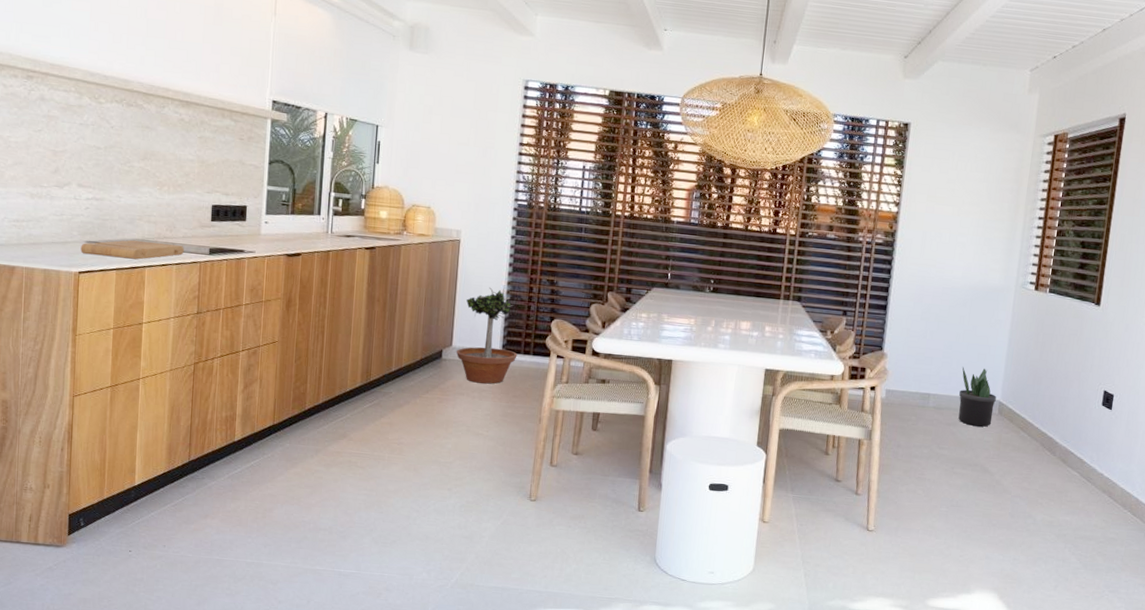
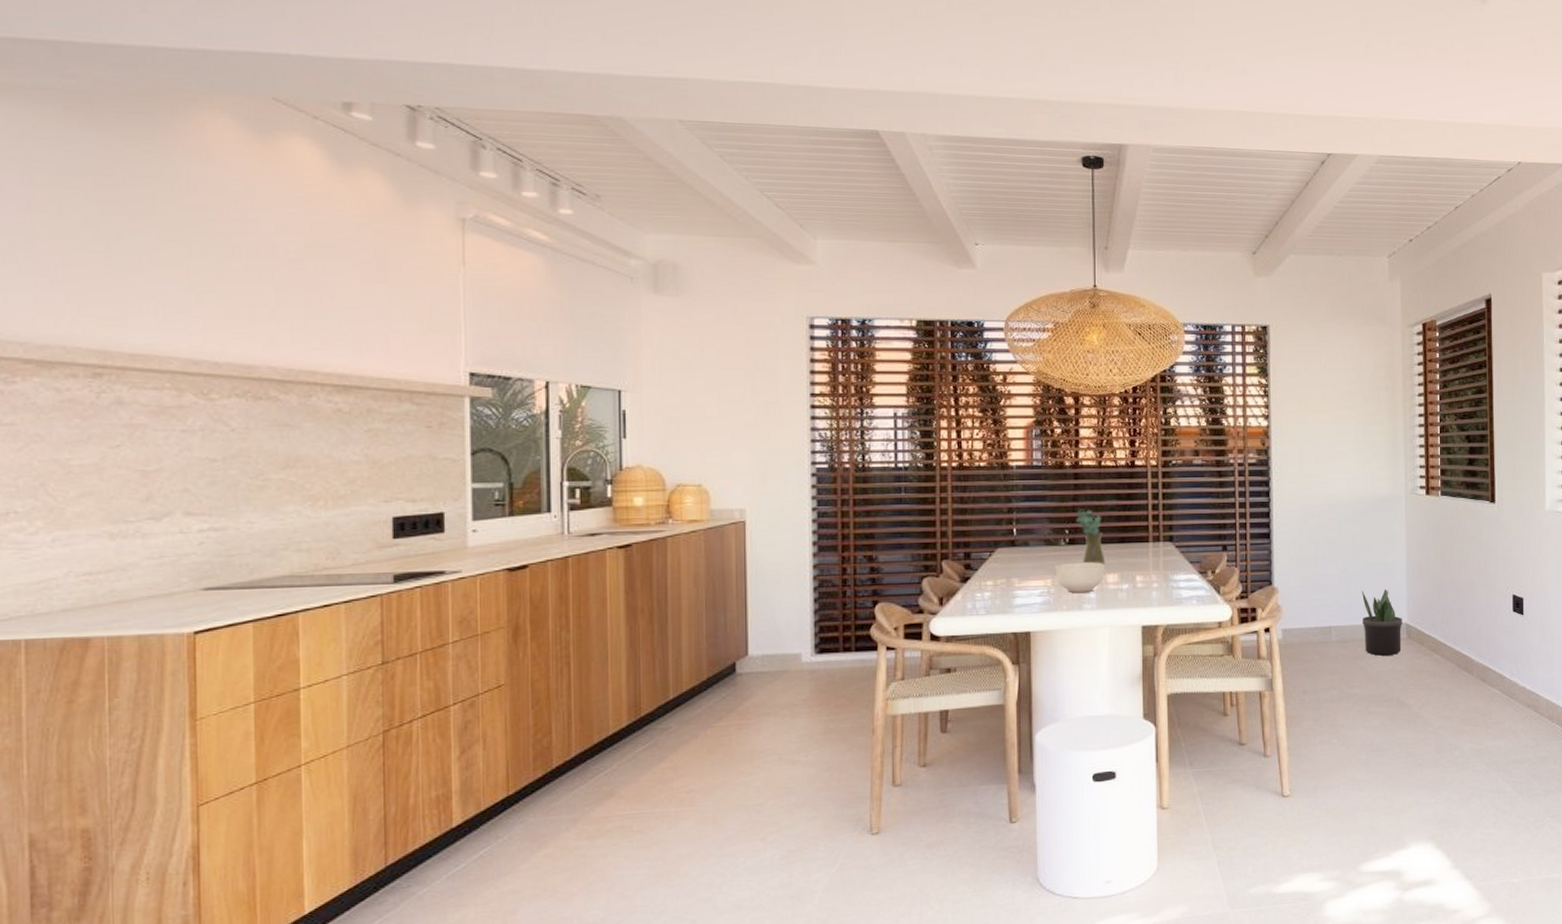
cutting board: present [80,239,184,260] -> none [195,576,356,607]
potted tree: present [456,285,518,384] -> none [753,570,836,698]
bowl: none [698,307,741,335] -> present [1054,561,1106,594]
vase: none [721,262,742,313] -> present [1076,507,1106,565]

